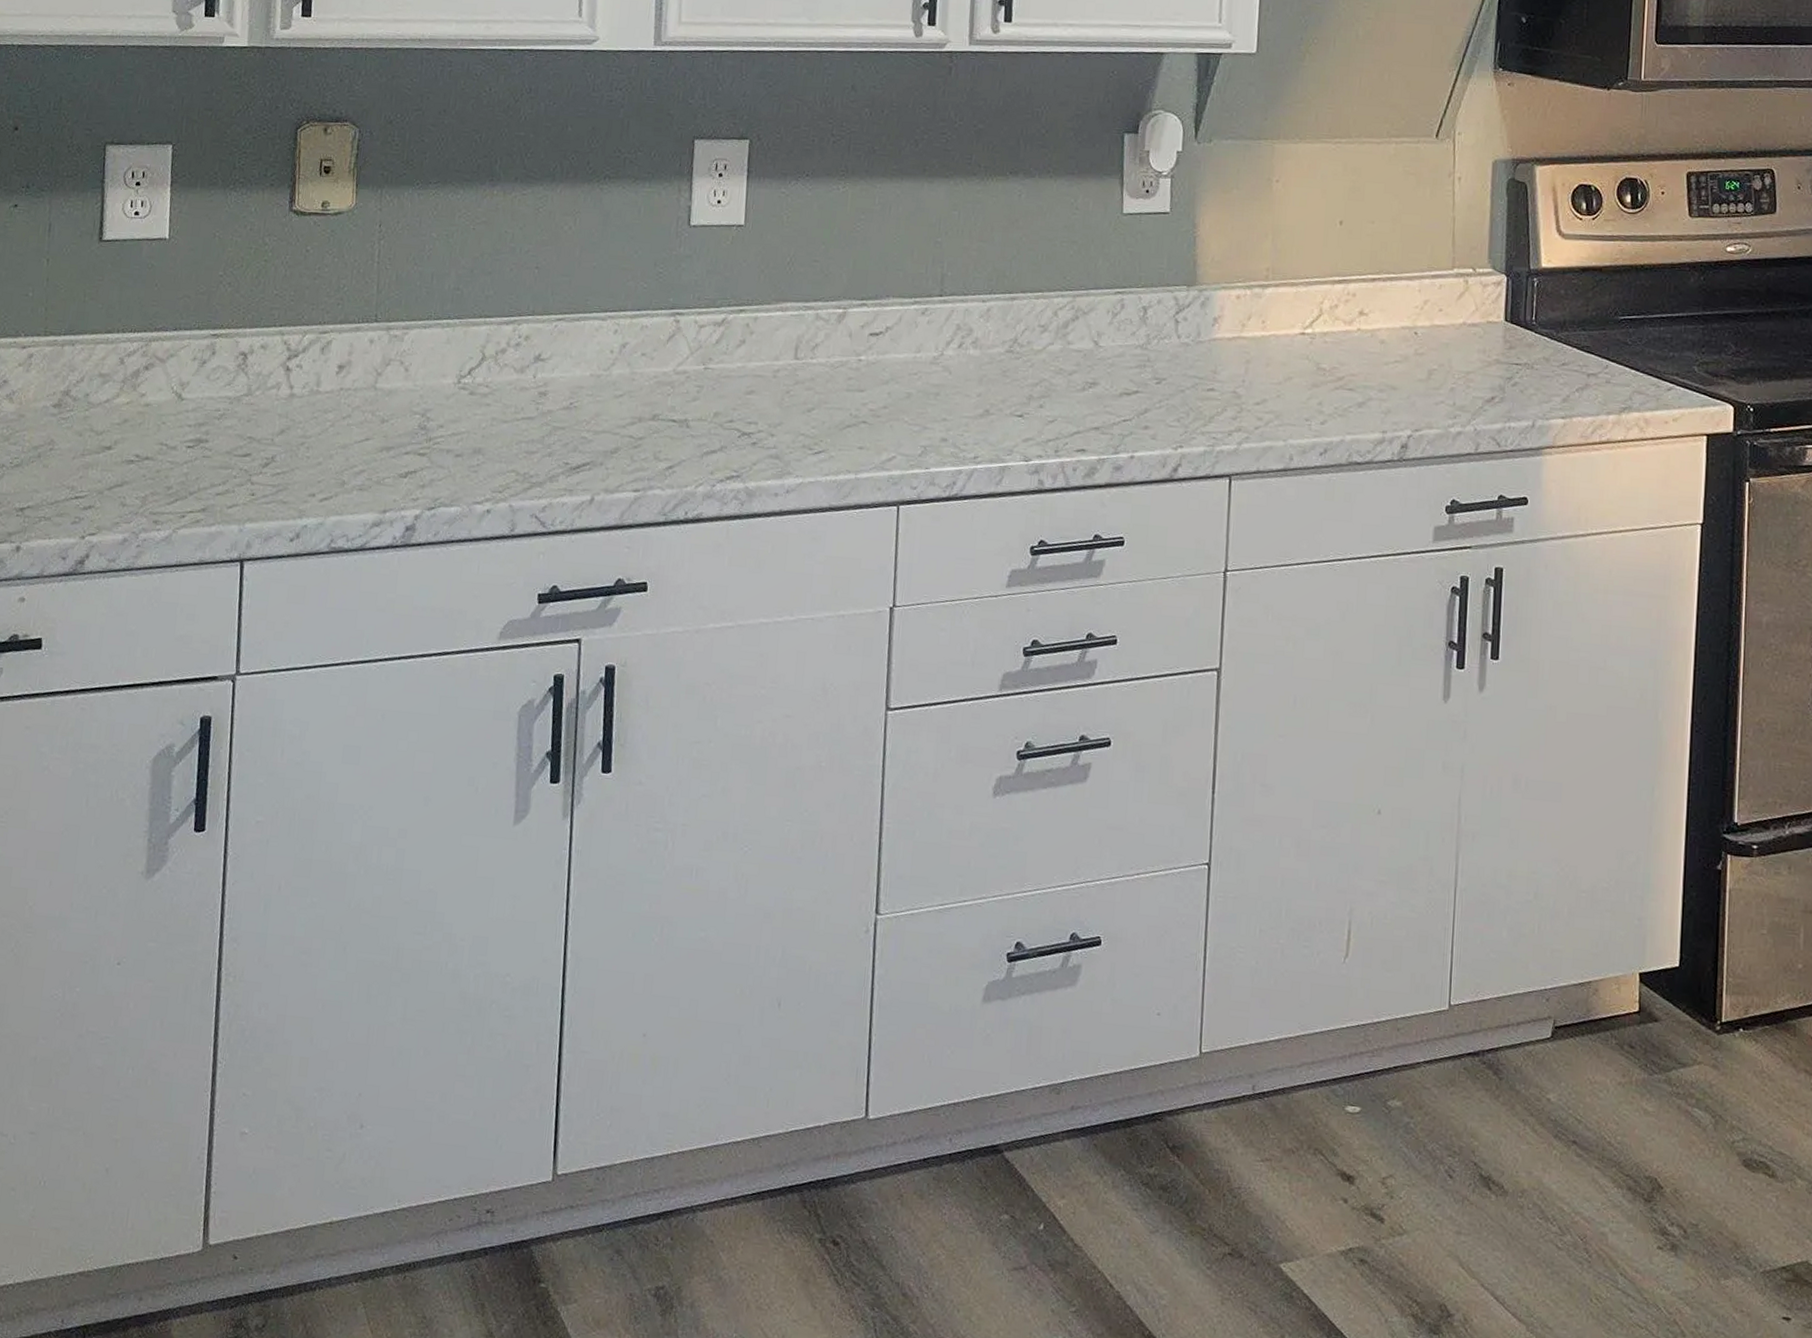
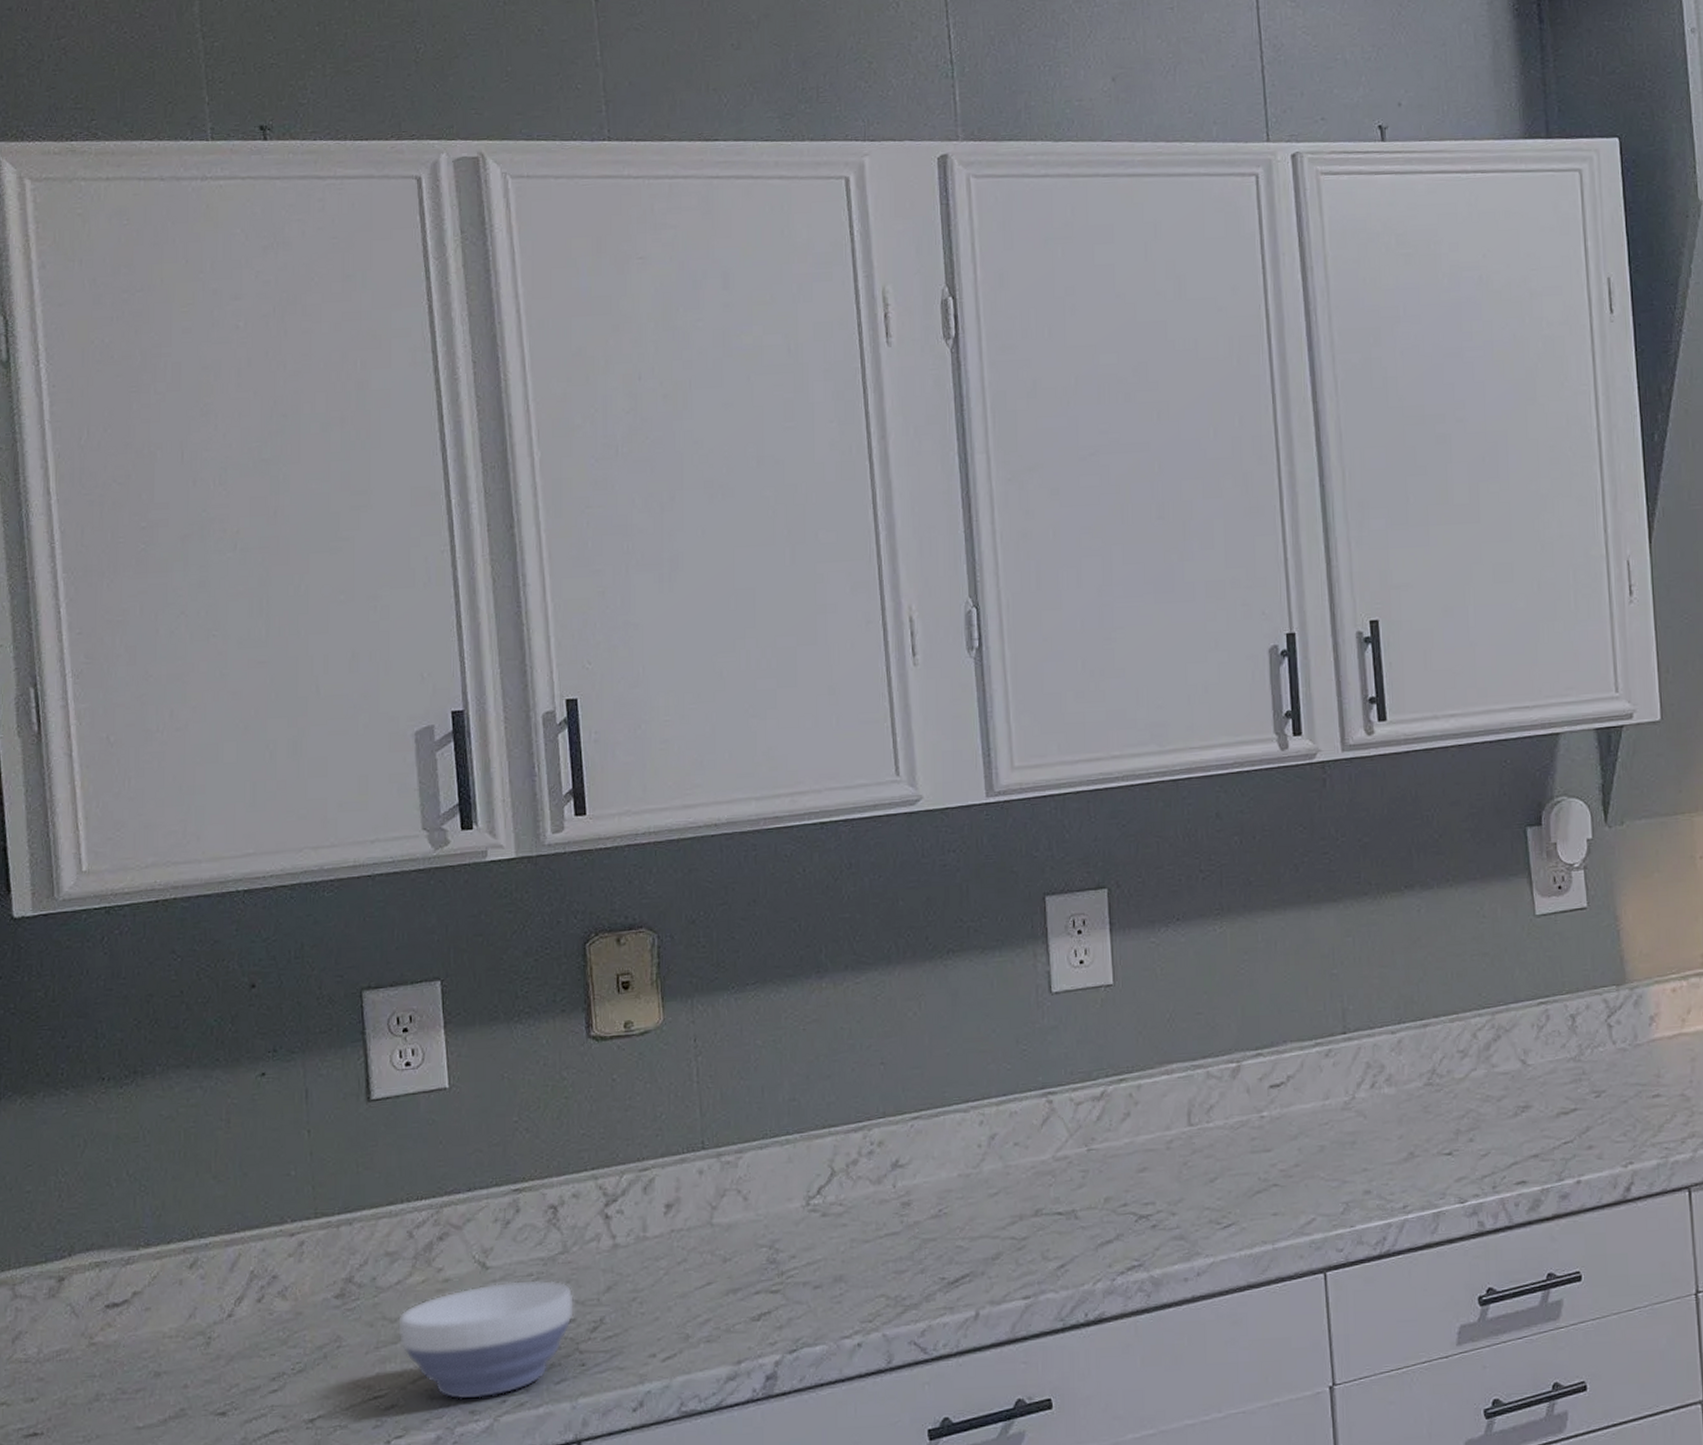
bowl: none [101,413,253,512] -> present [397,1279,575,1401]

